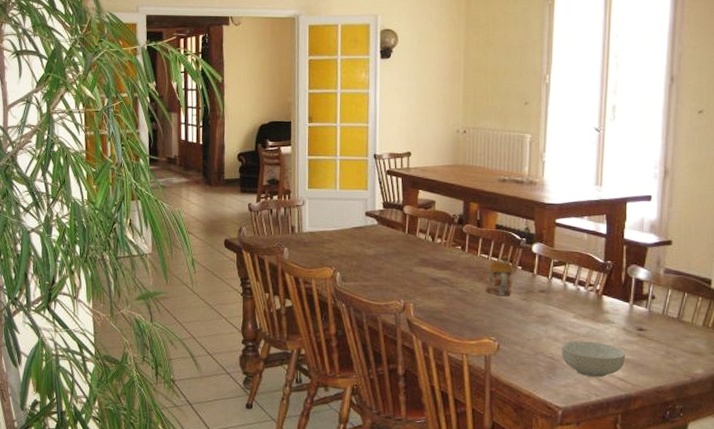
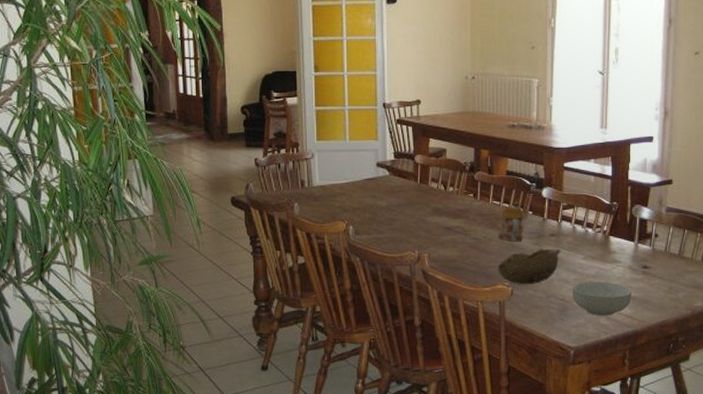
bowl: none [484,304,551,341] -> present [497,248,561,285]

